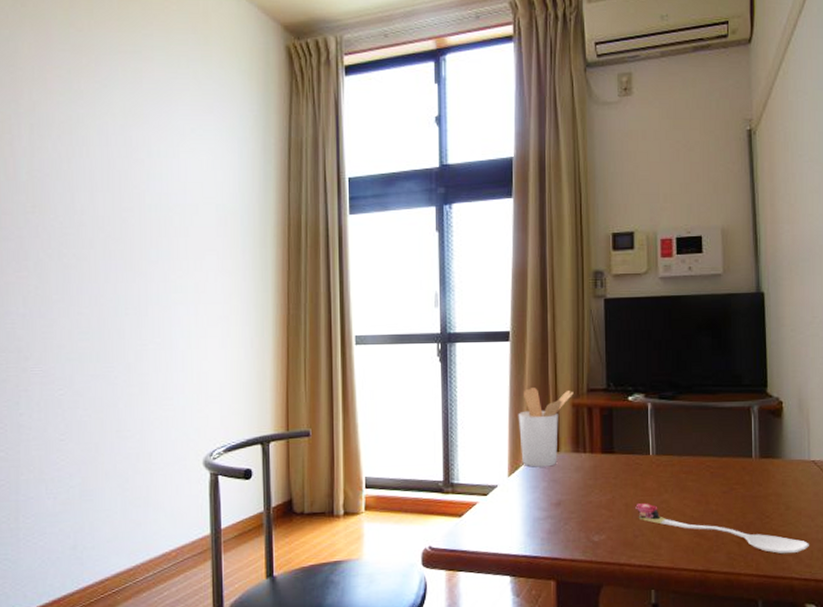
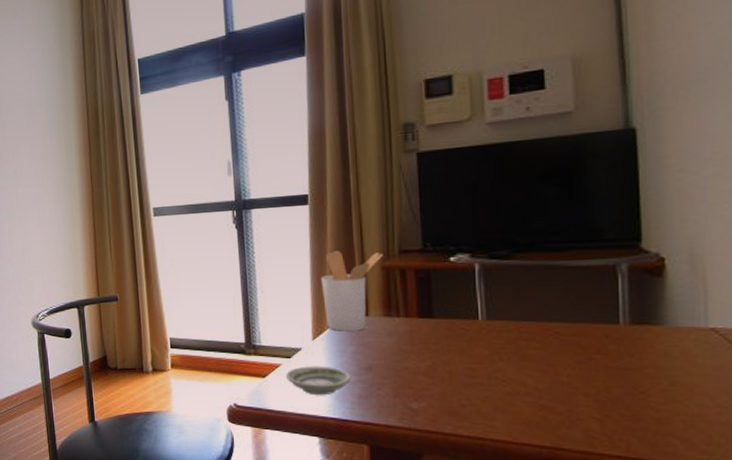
saucer: none [482,502,543,533] -> present [286,366,352,396]
spoon: present [635,503,809,554] -> none [462,371,706,437]

